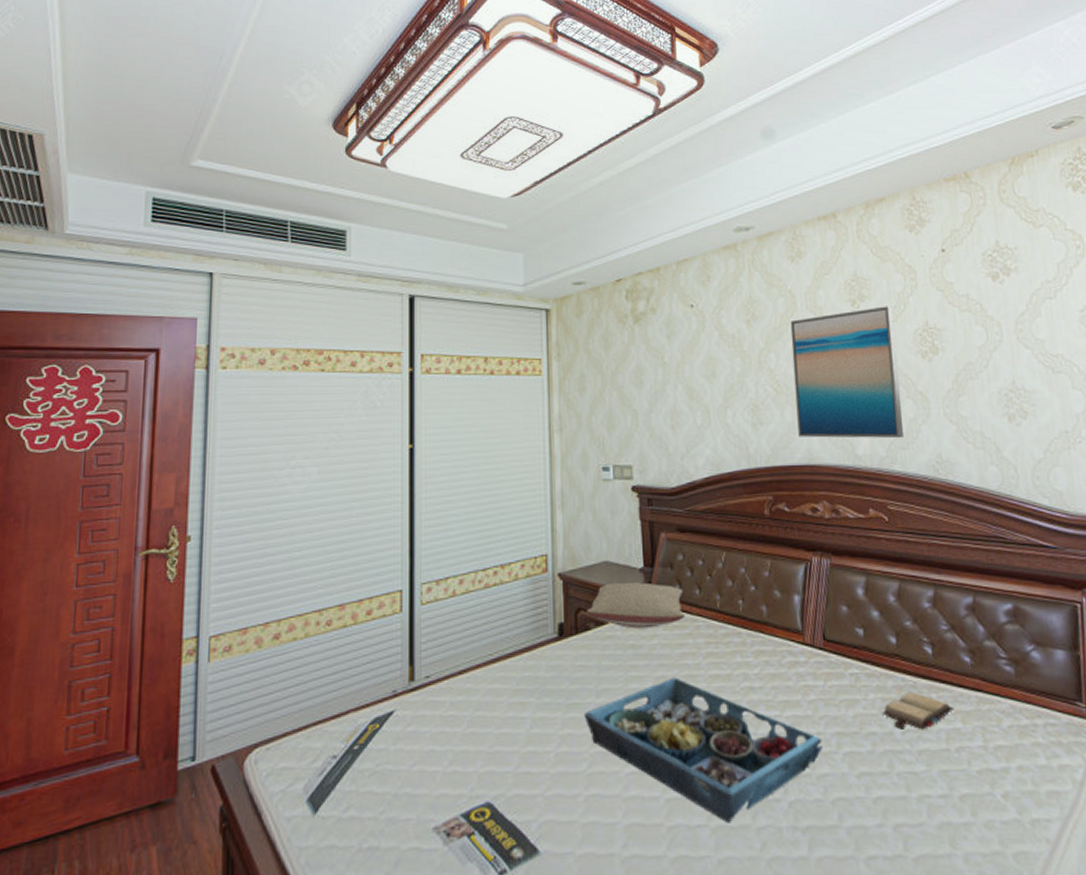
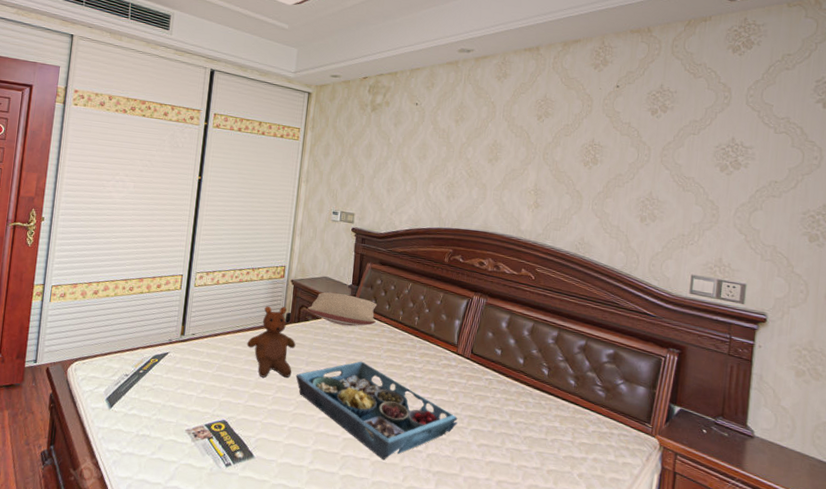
teddy bear: none [507,614,578,726] -> present [247,306,296,378]
wall art: present [790,306,904,439] -> none [479,123,569,223]
hardback book: present [881,691,954,730] -> none [503,397,556,424]

